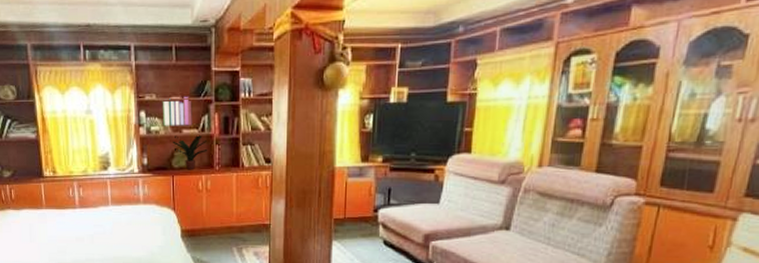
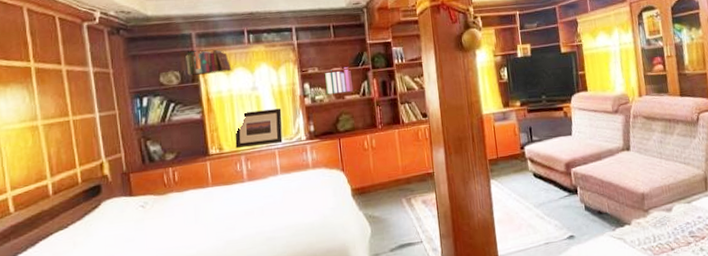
books: none [21,64,67,93] -> present [186,49,232,76]
picture frame: none [68,136,115,173] -> present [234,108,283,148]
potted plant: present [172,135,208,169] -> none [336,99,370,131]

